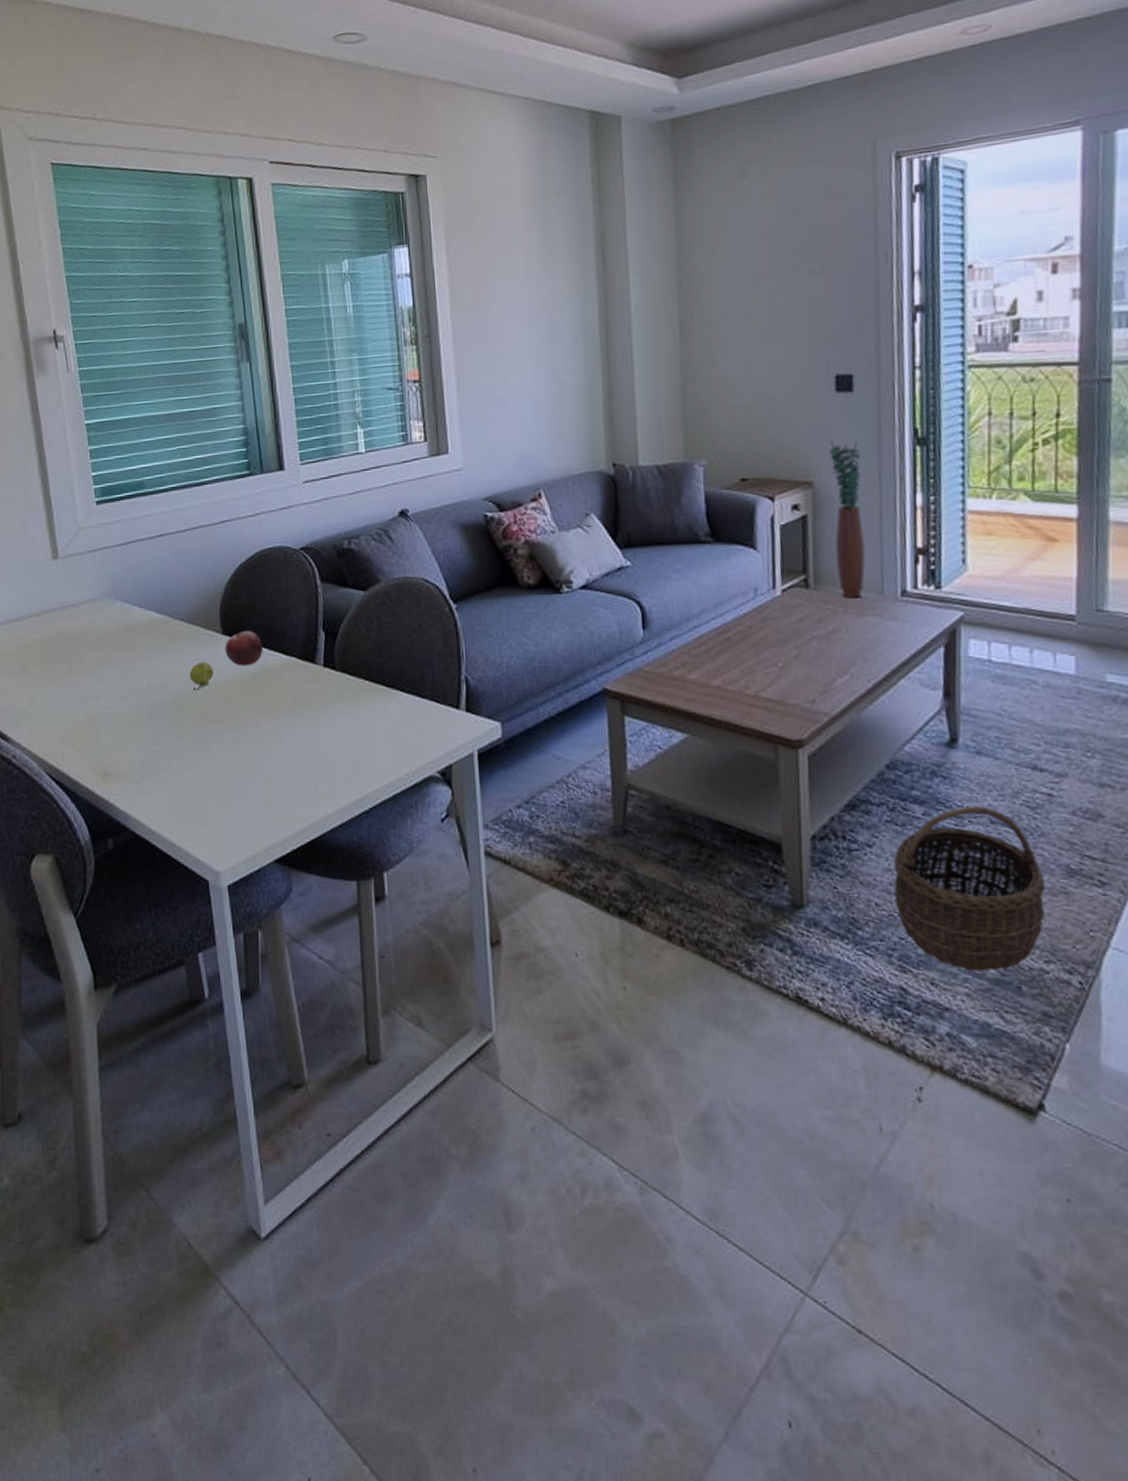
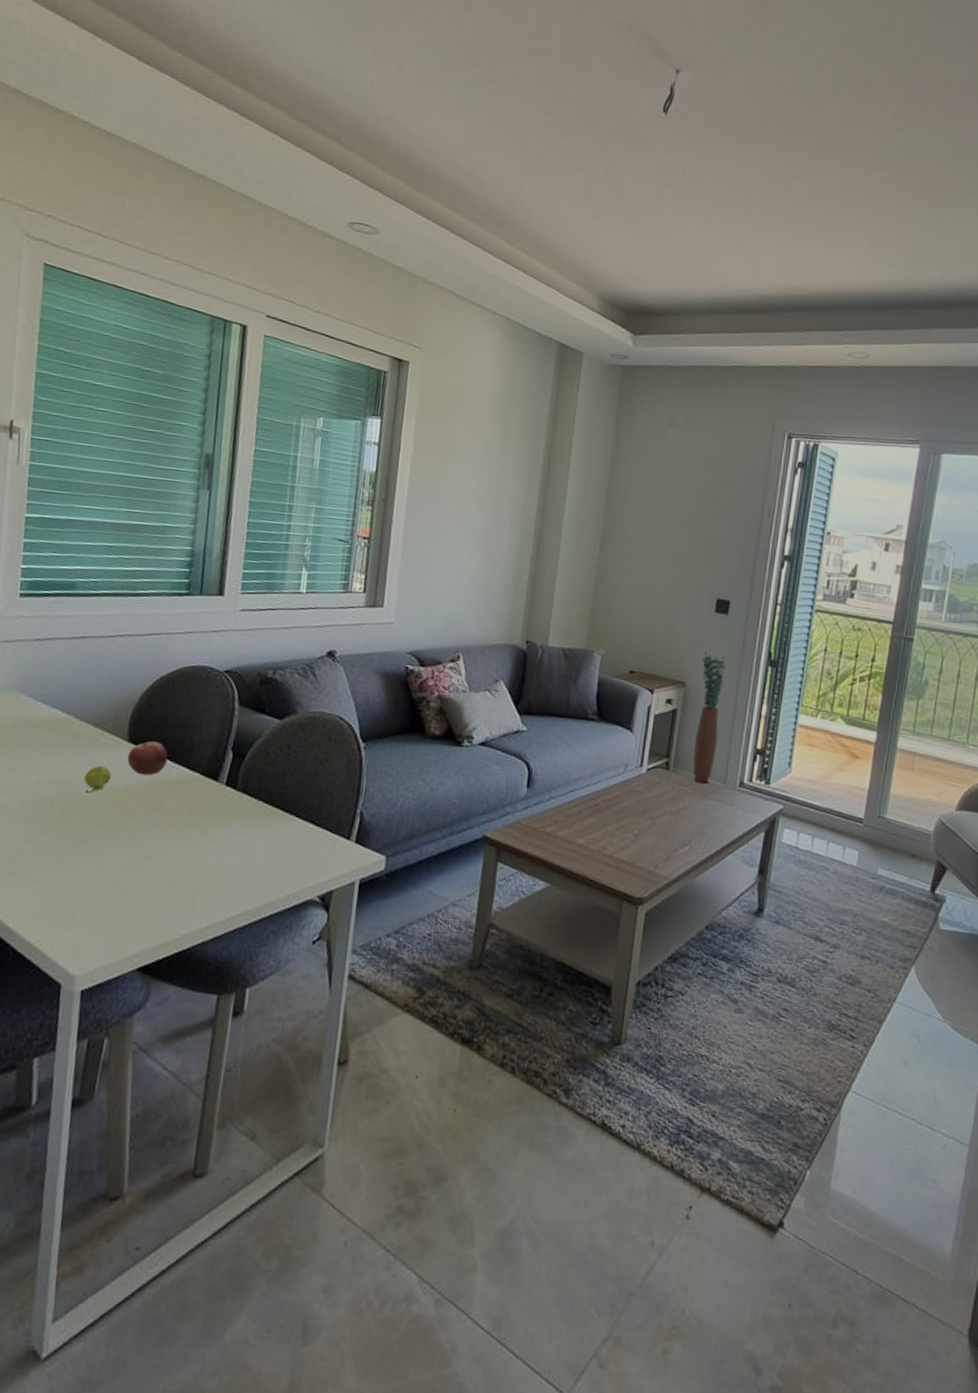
wicker basket: present [893,806,1045,972] -> none [695,966,811,1107]

